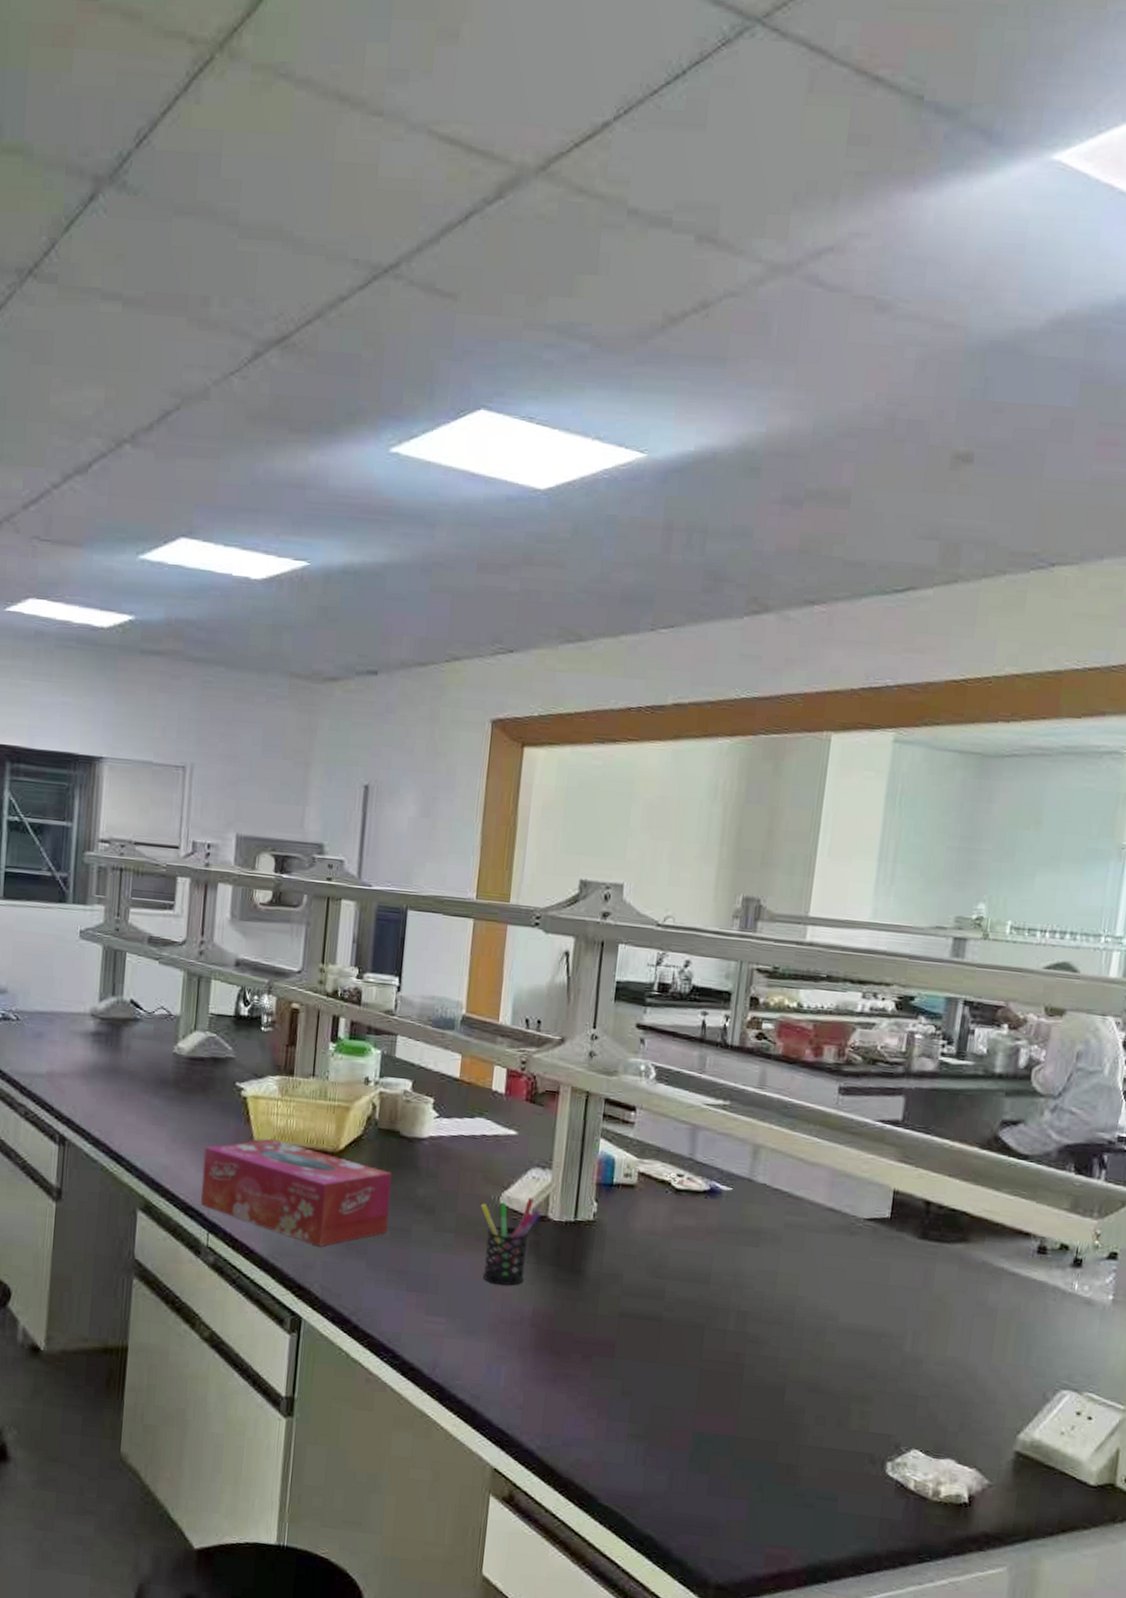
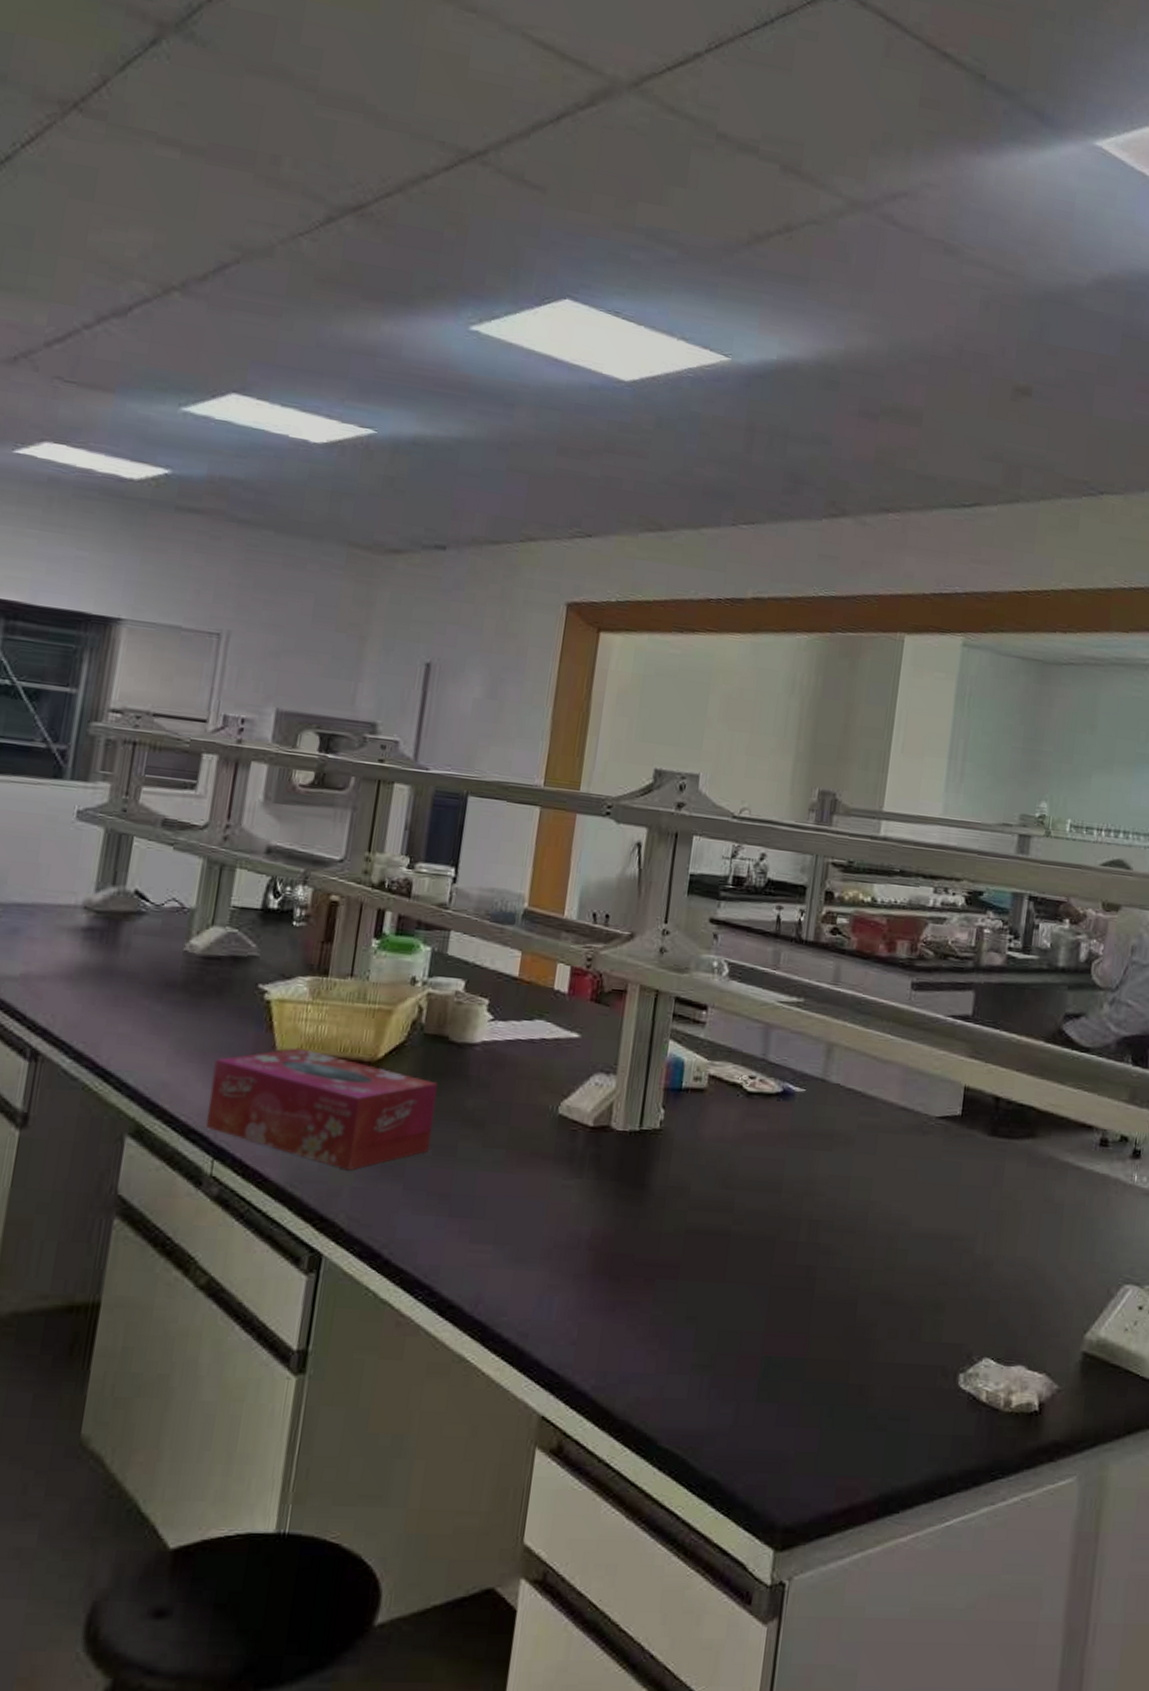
pen holder: present [480,1197,542,1286] -> none [536,1106,604,1206]

